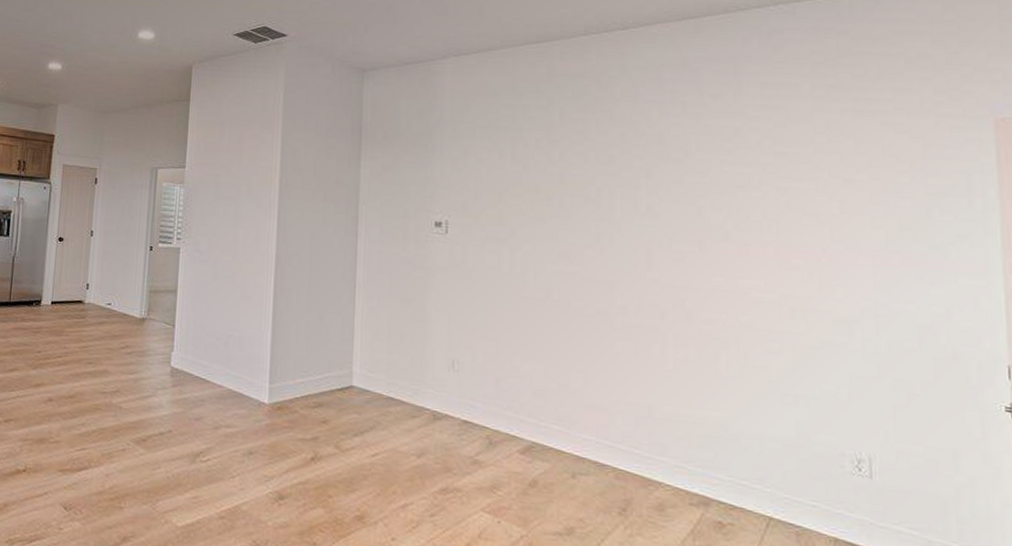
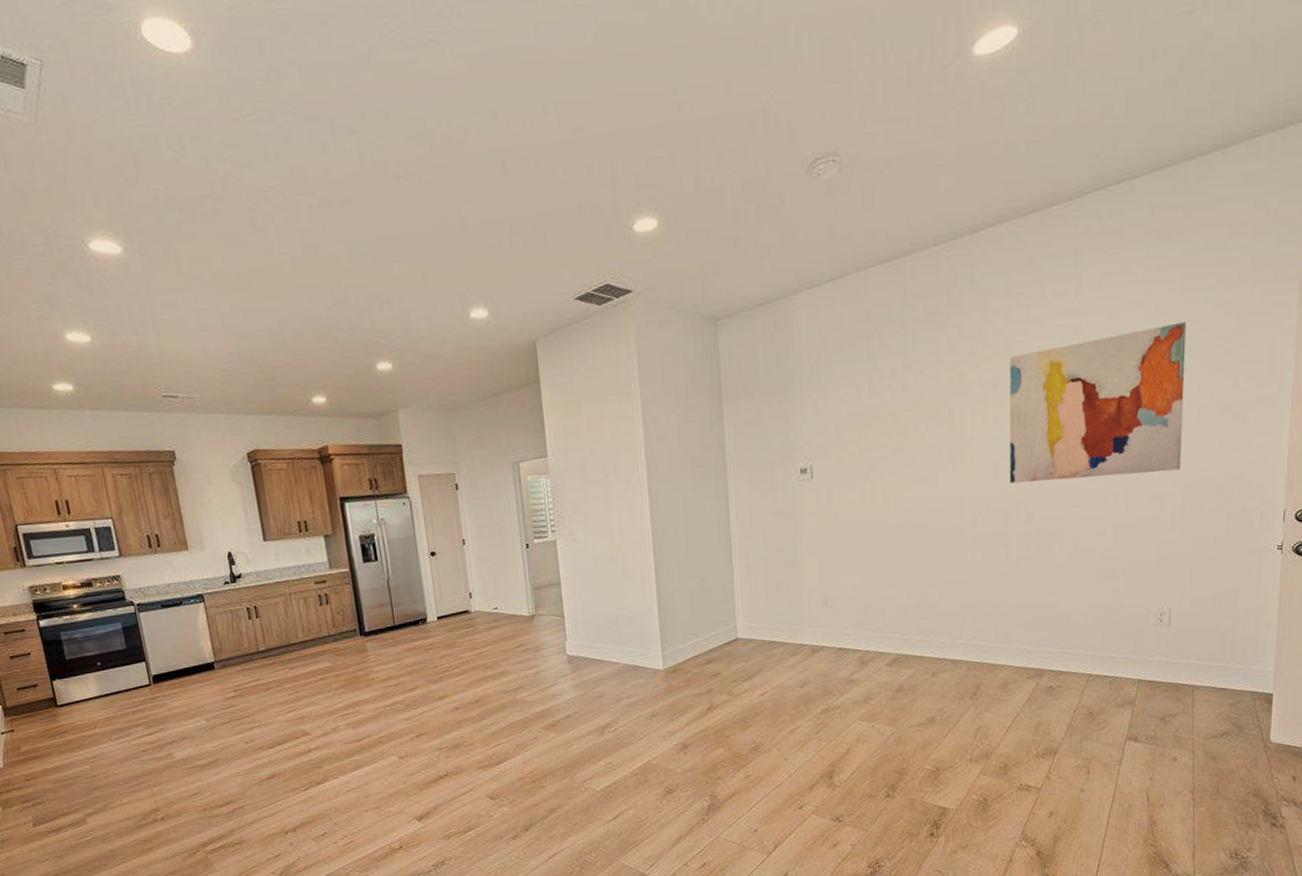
wall art: none [664,142,870,297] -> present [1010,322,1187,483]

